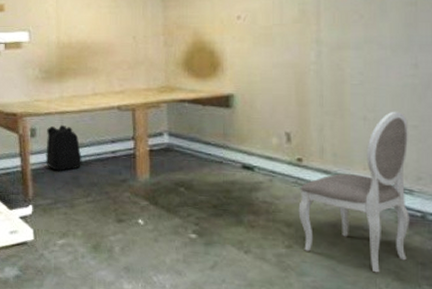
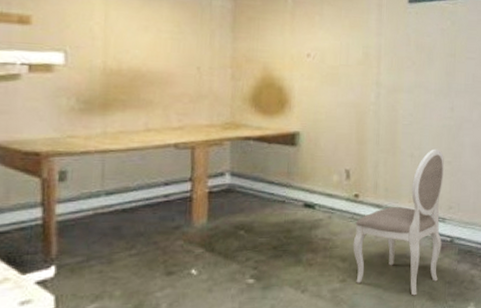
backpack: present [46,124,82,171] -> none [78,165,127,221]

